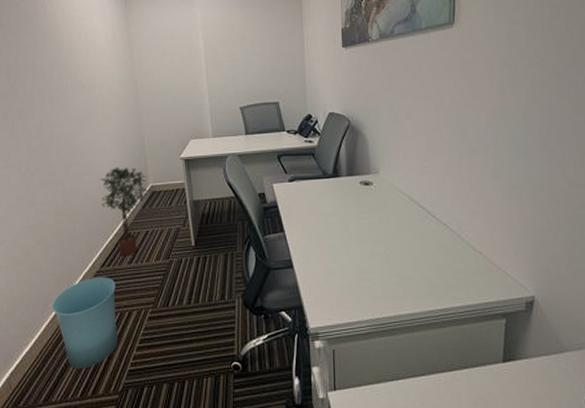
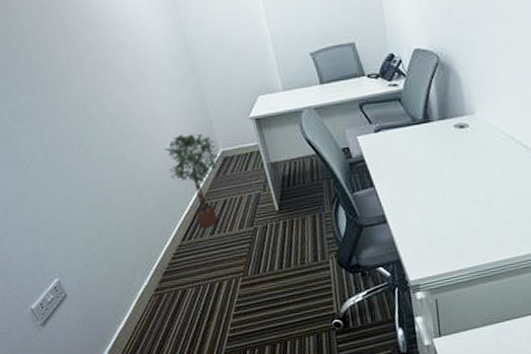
waste bin: present [52,277,119,369] -> none [138,250,214,341]

